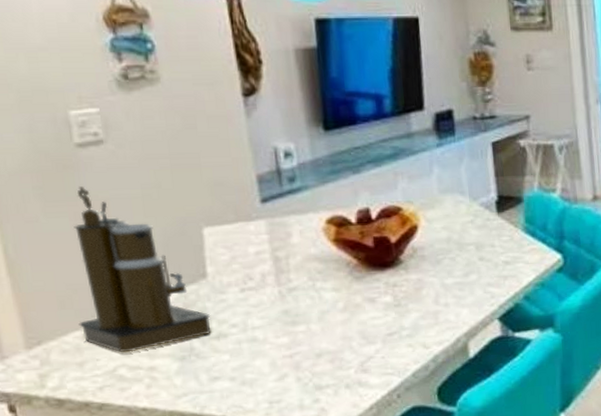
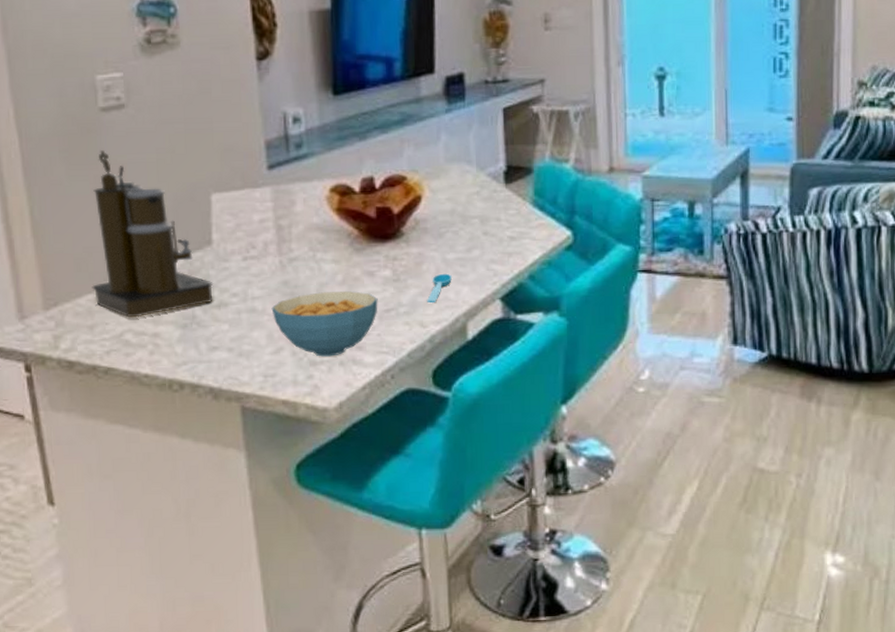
cereal bowl: none [273,317,381,381] -> present [271,291,378,357]
spoon: none [427,297,451,326] -> present [426,273,452,304]

